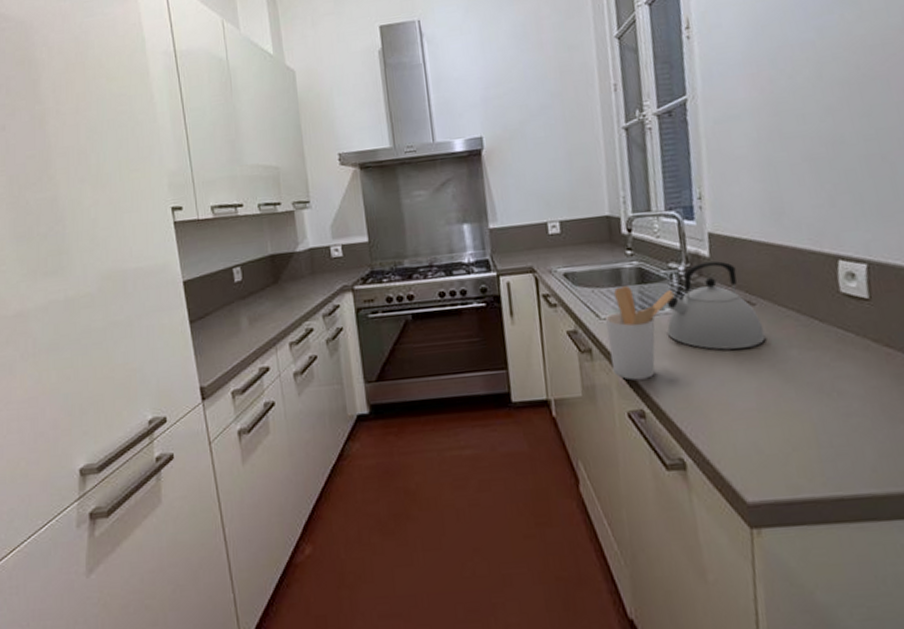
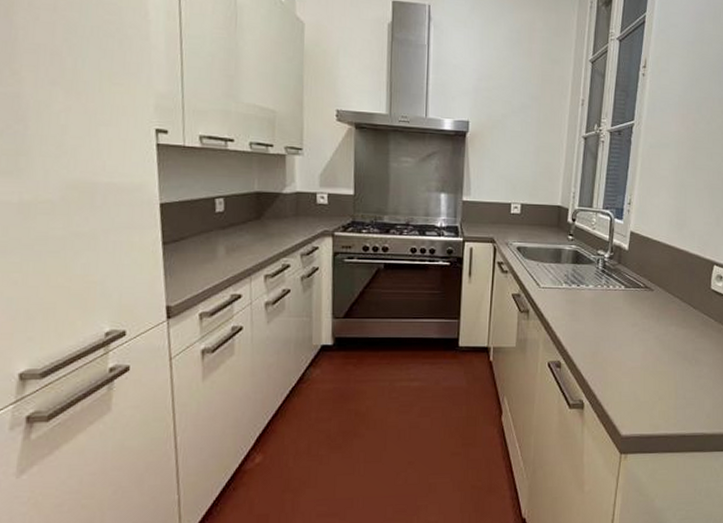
utensil holder: present [604,286,675,380] -> none [542,264,598,338]
kettle: present [666,261,766,350] -> none [588,254,656,322]

